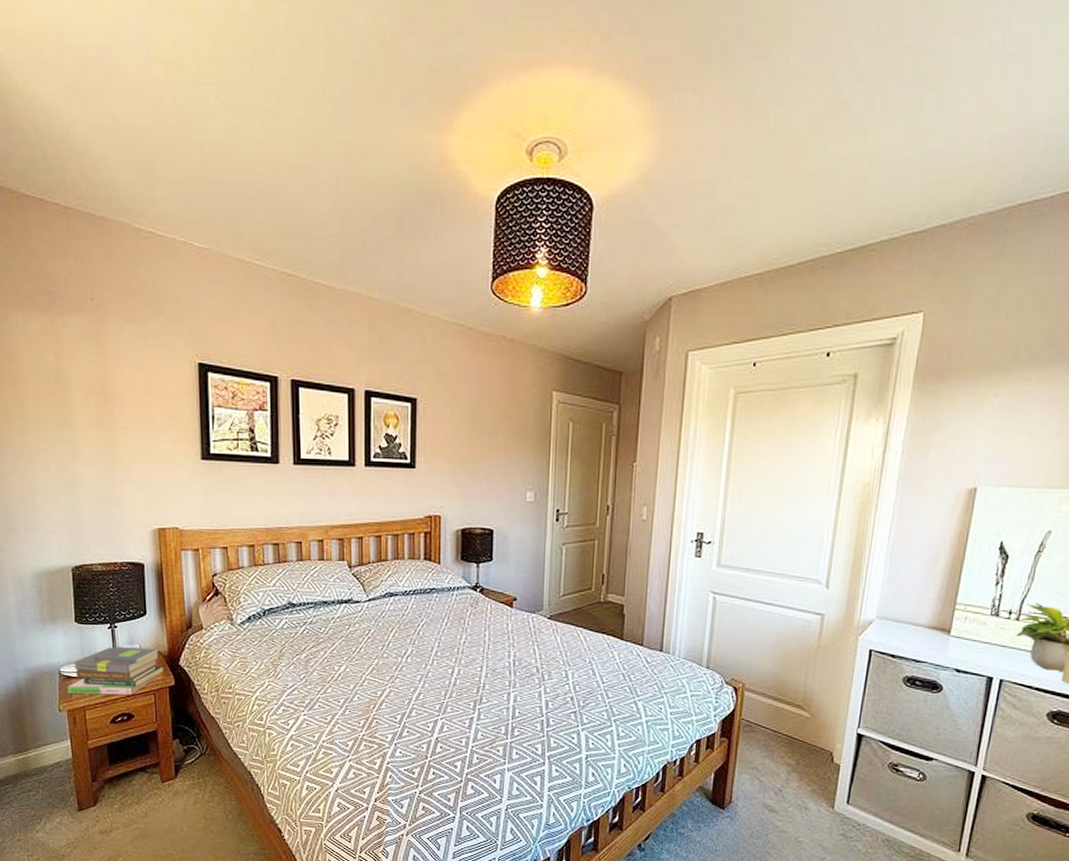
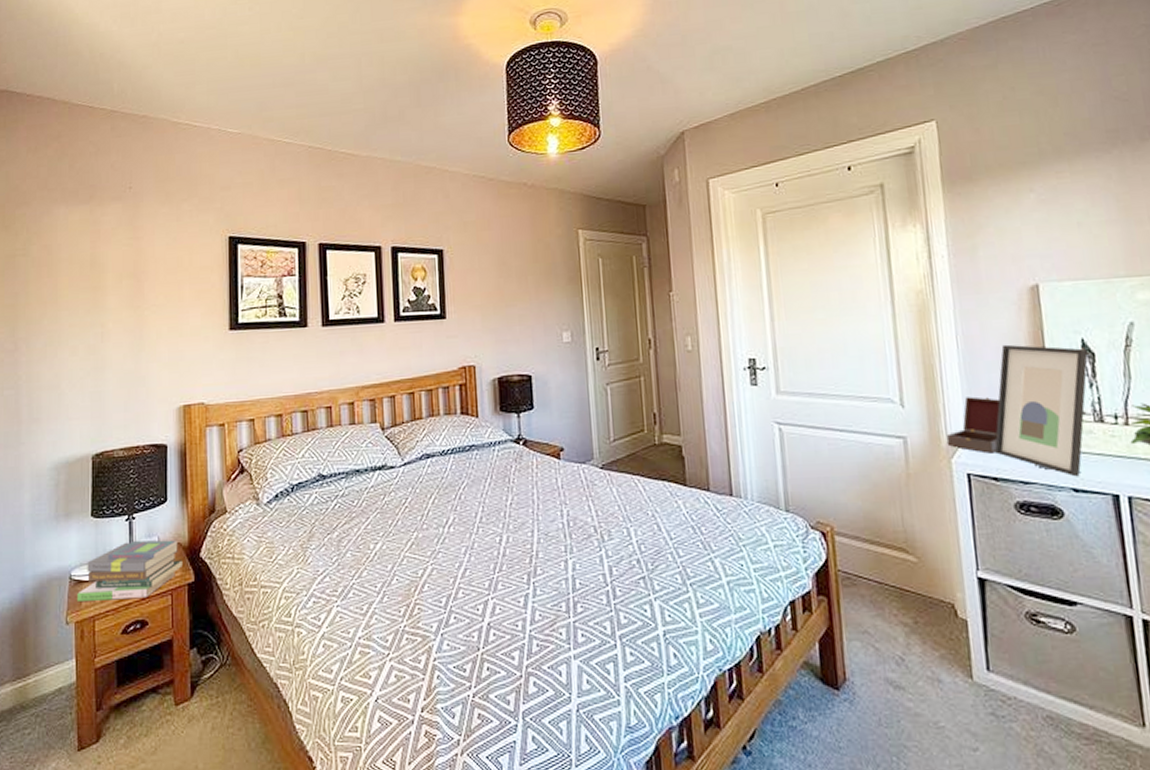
jewelry box: none [858,584,914,634] -> present [946,396,1000,454]
picture frame: none [899,540,1006,660] -> present [994,344,1091,477]

